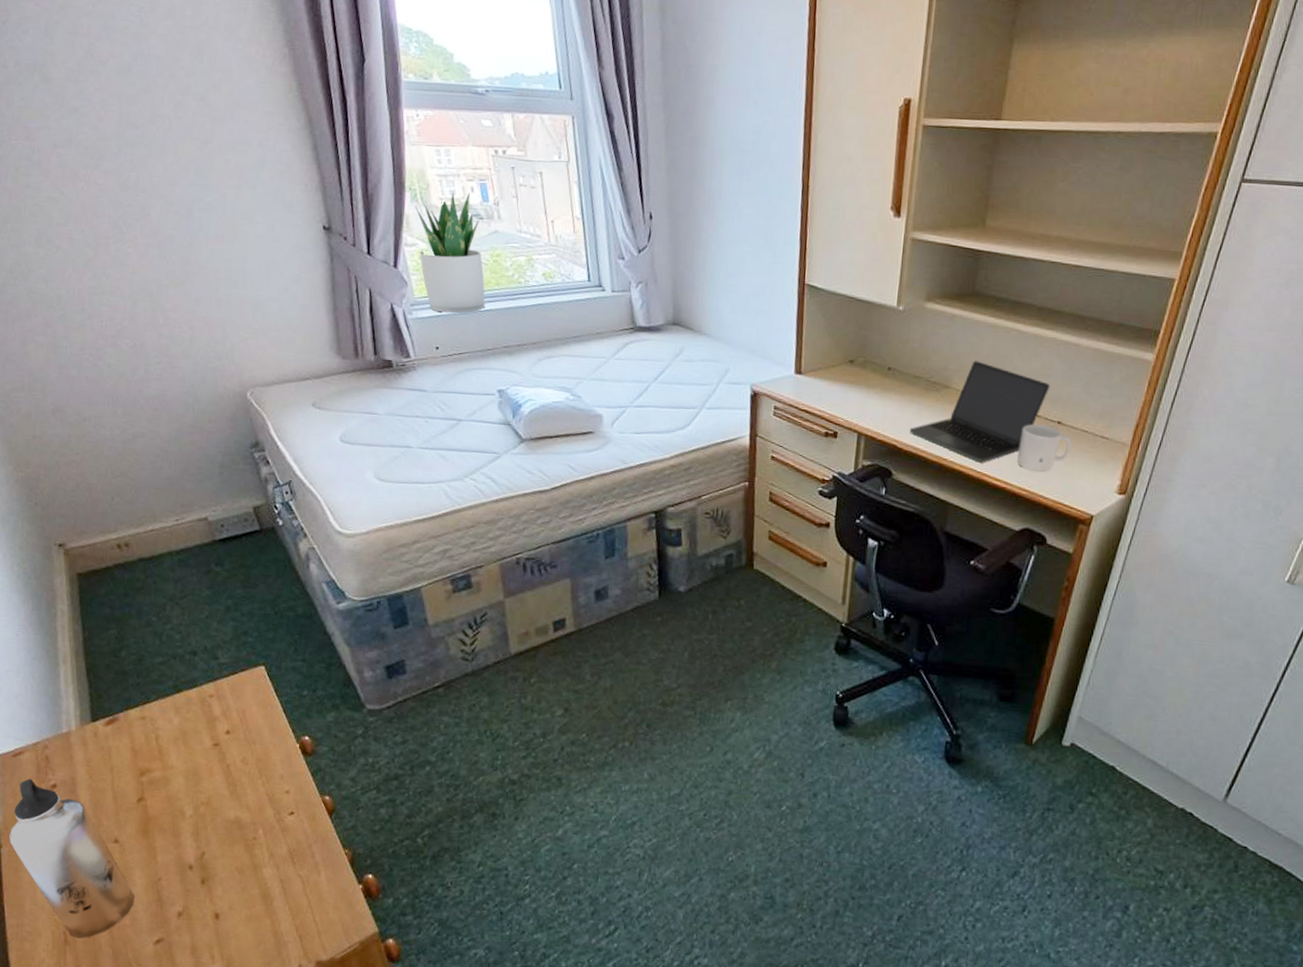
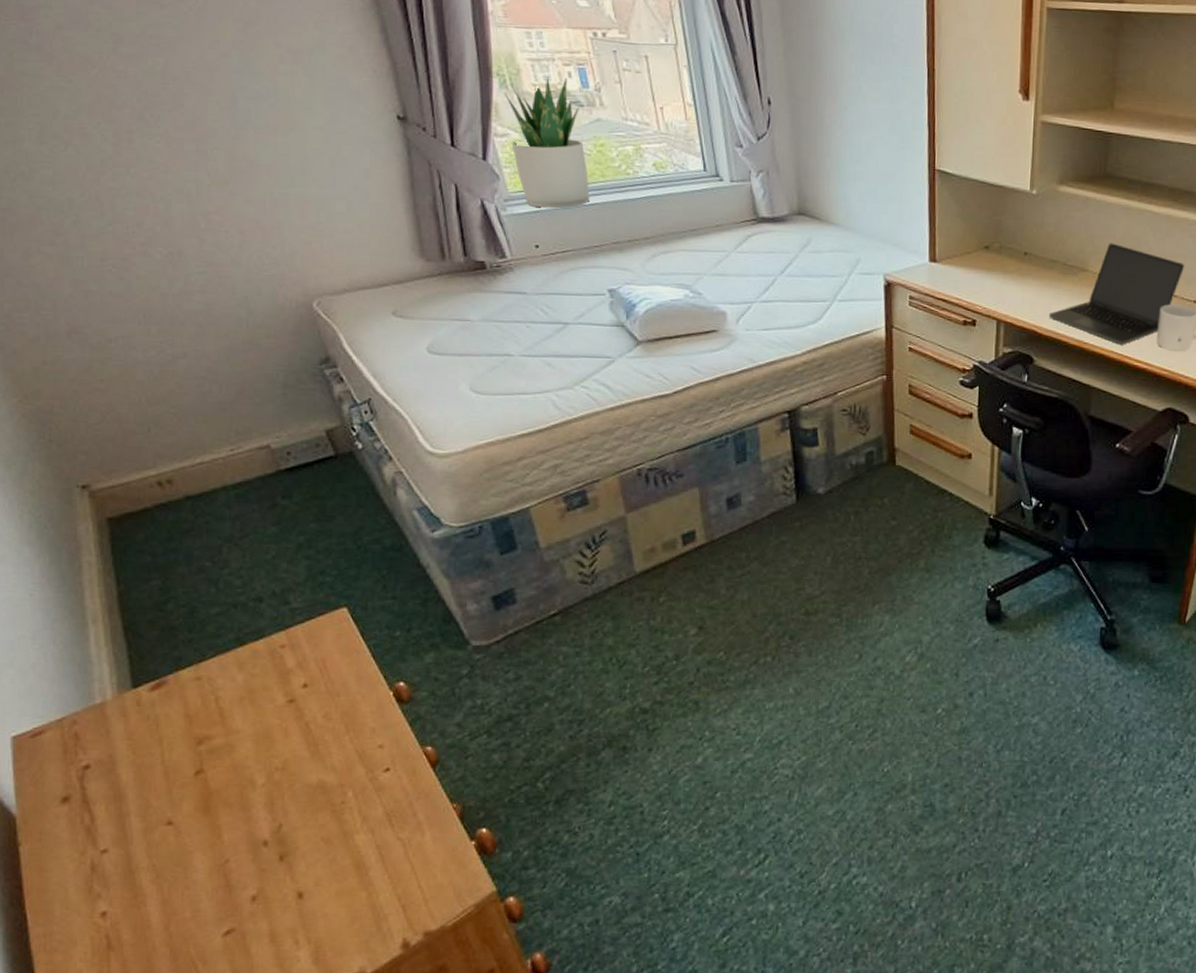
water bottle: present [9,779,135,939] -> none [30,761,196,941]

